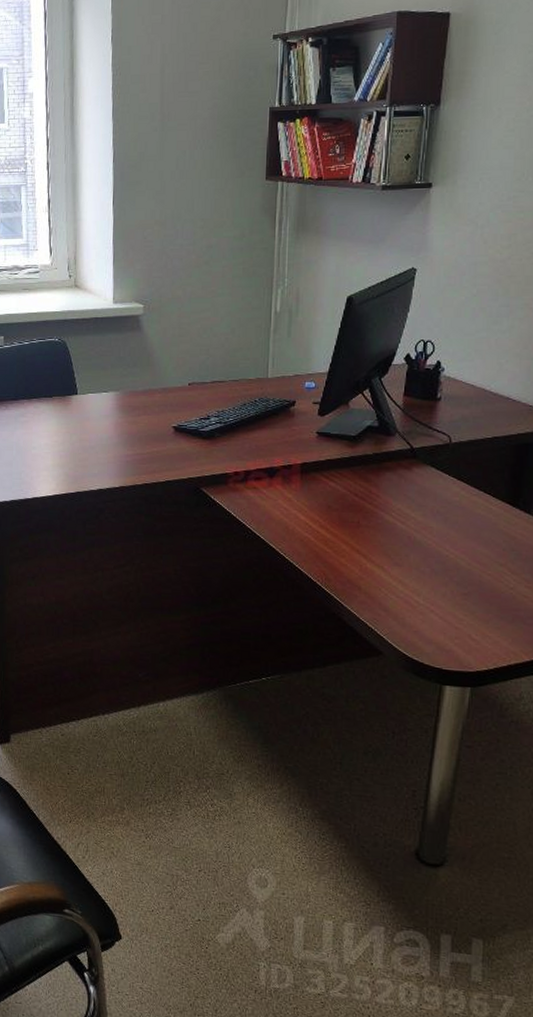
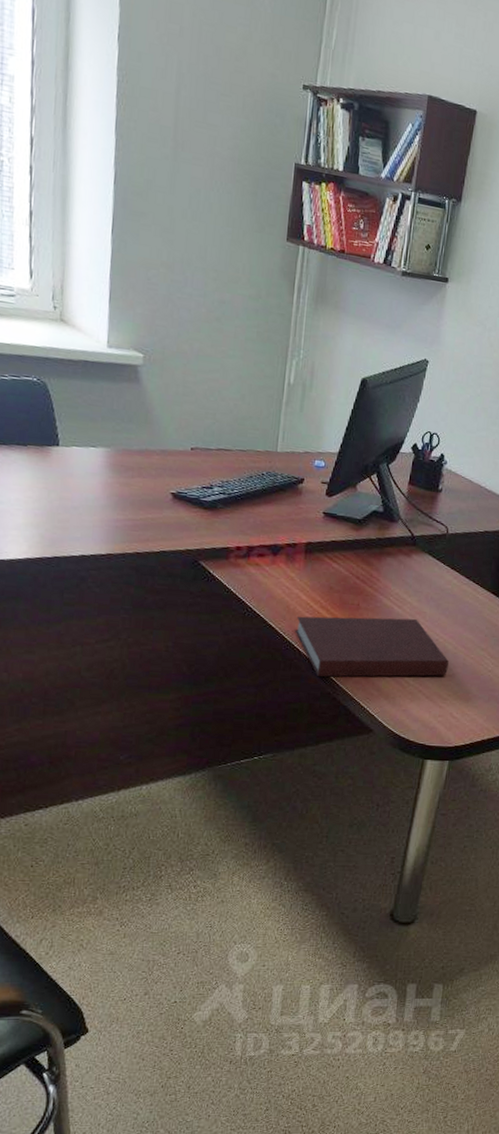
notebook: none [295,534,462,598] -> present [295,616,449,677]

